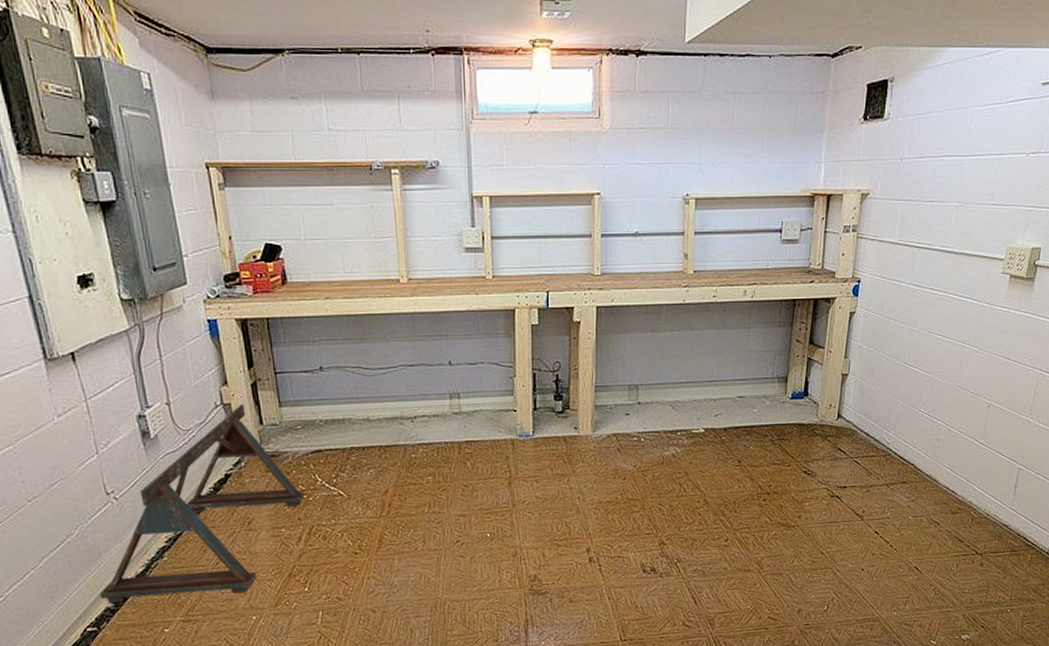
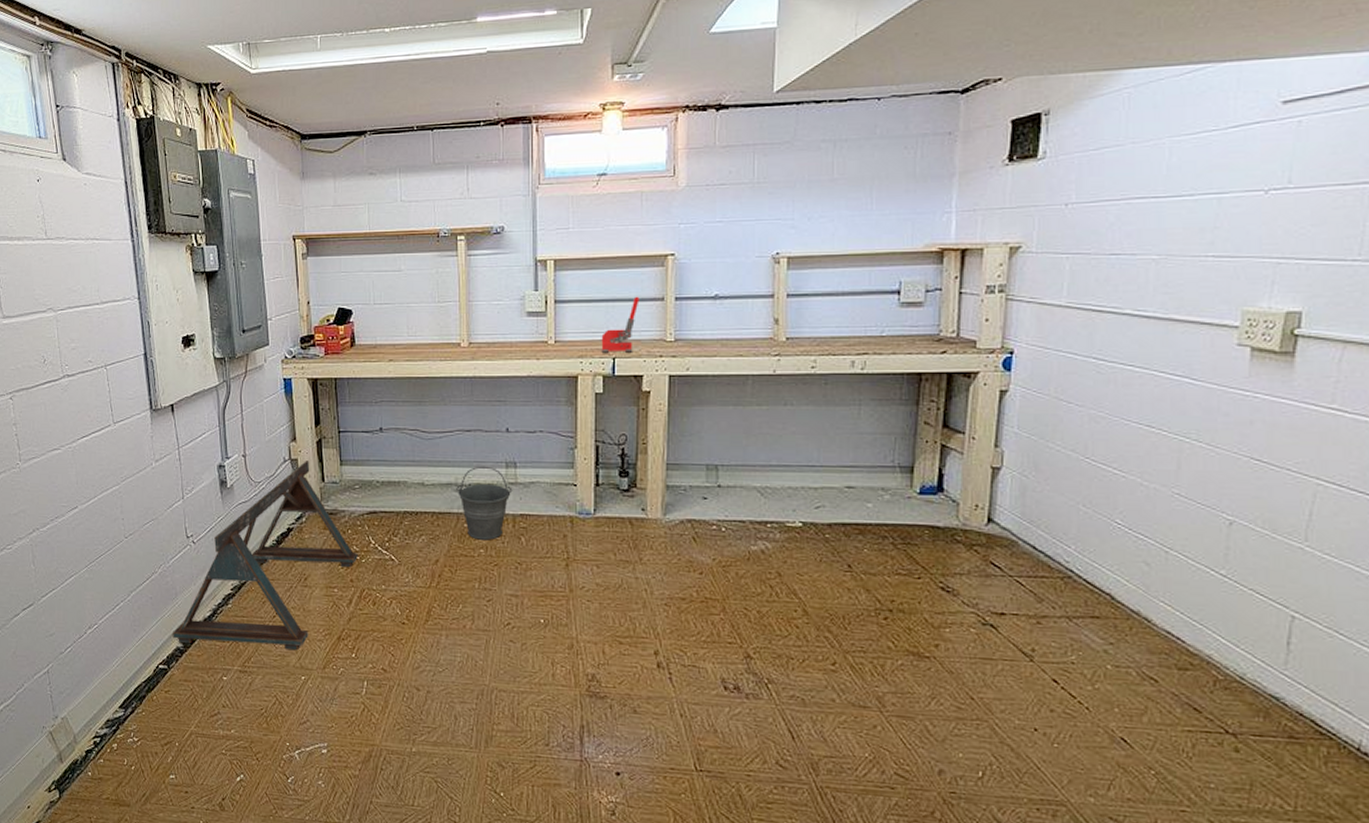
bucket: none [402,398,457,468] -> present [456,466,513,540]
clamp: none [536,233,570,288] -> present [601,296,639,354]

